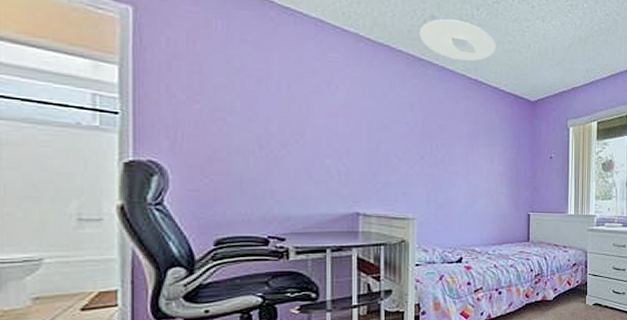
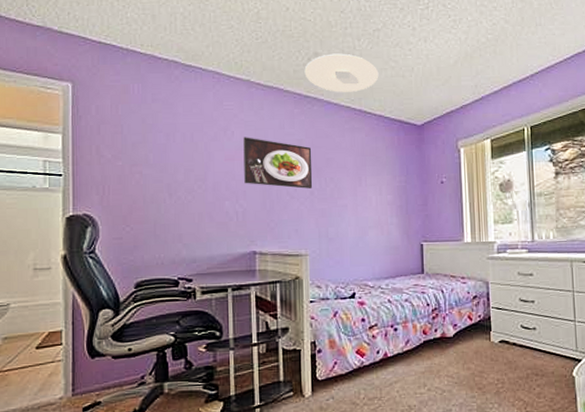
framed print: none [349,93,424,153] -> present [243,137,312,189]

